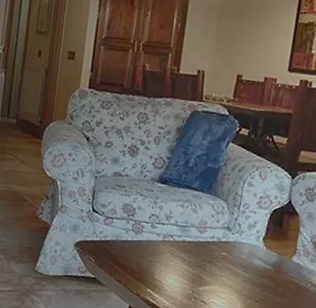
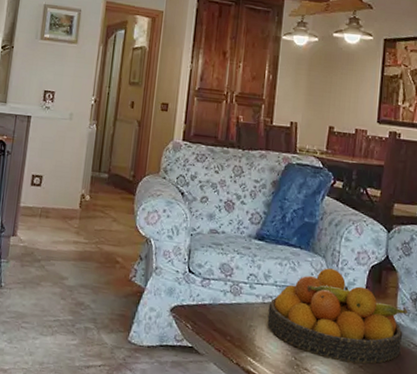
fruit bowl: none [167,210,307,300] -> present [267,268,407,364]

